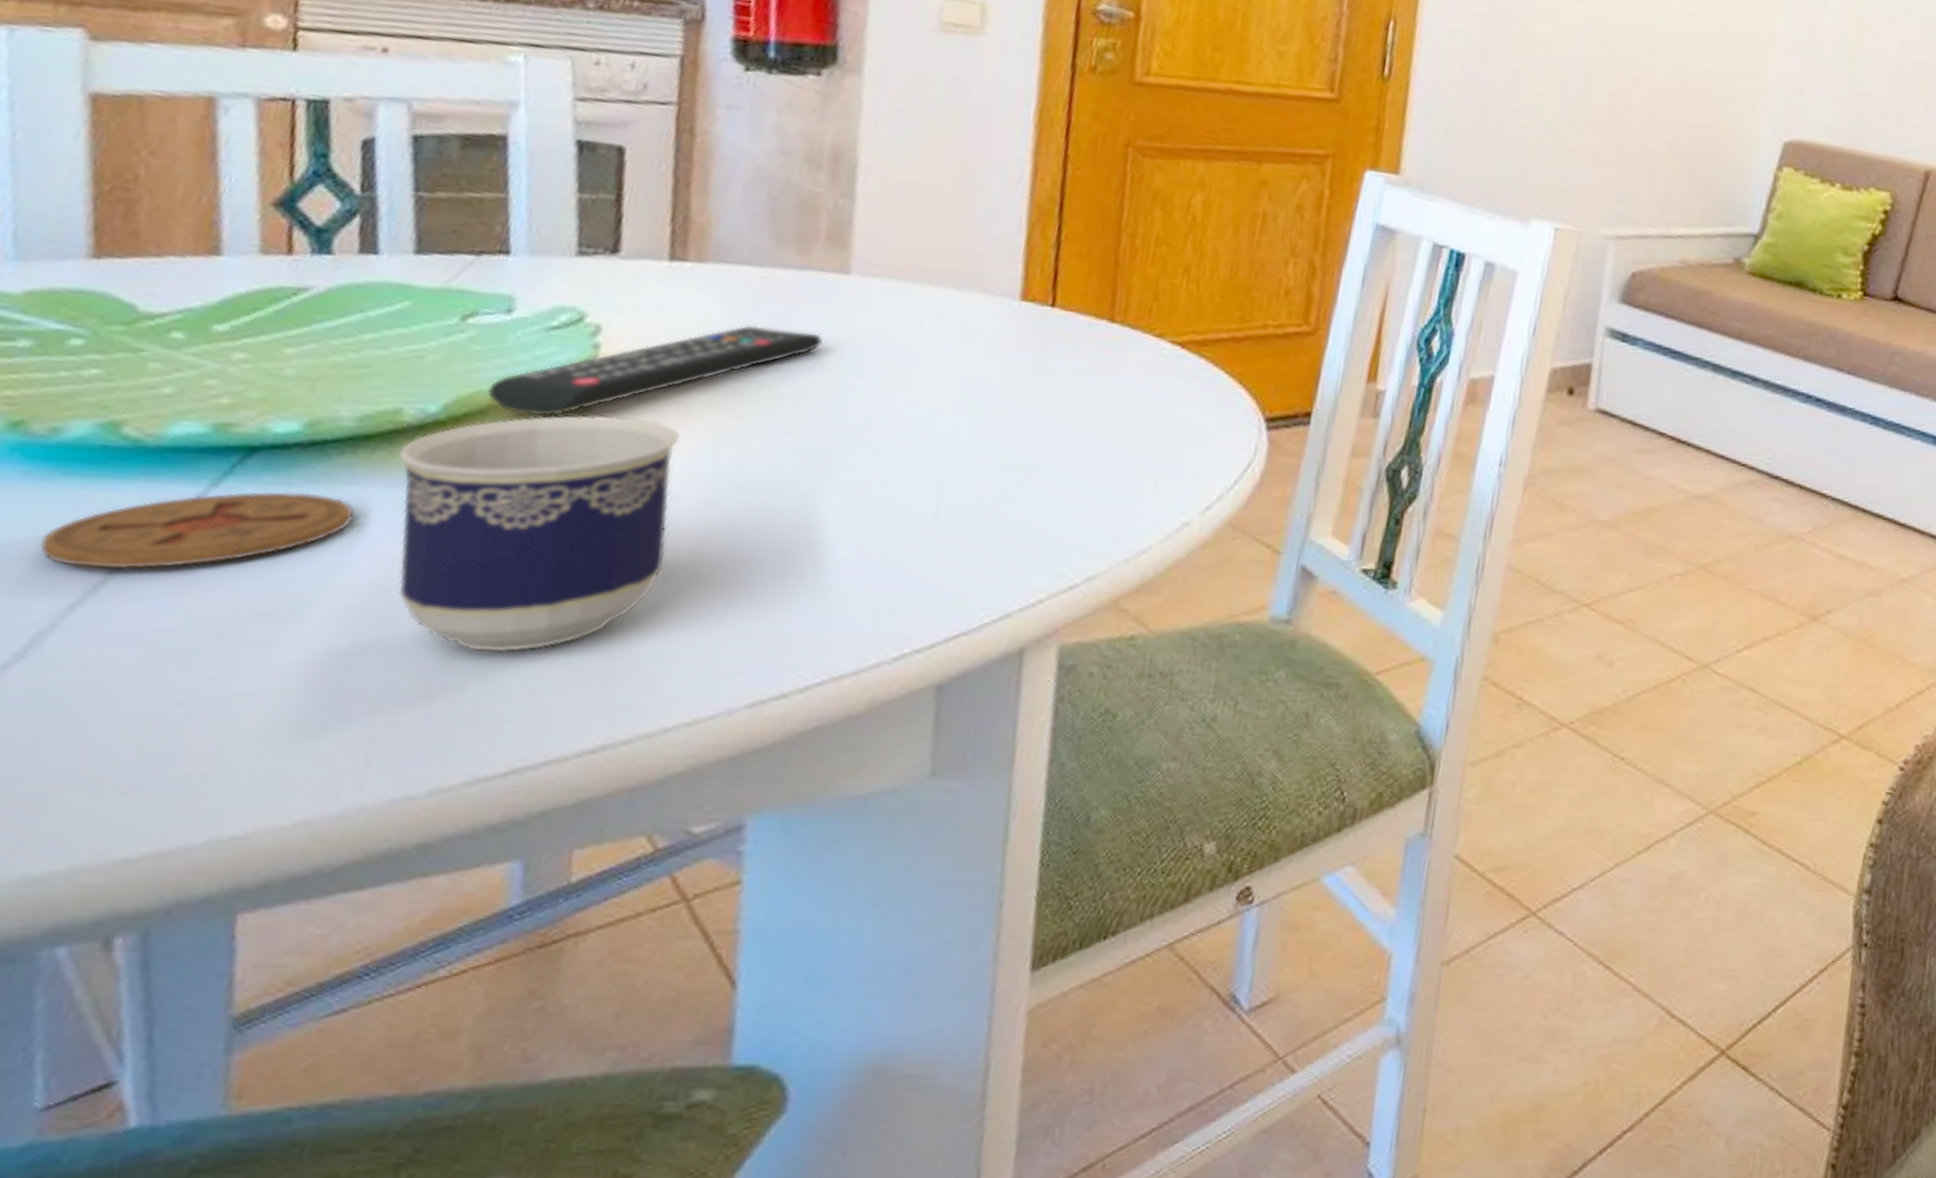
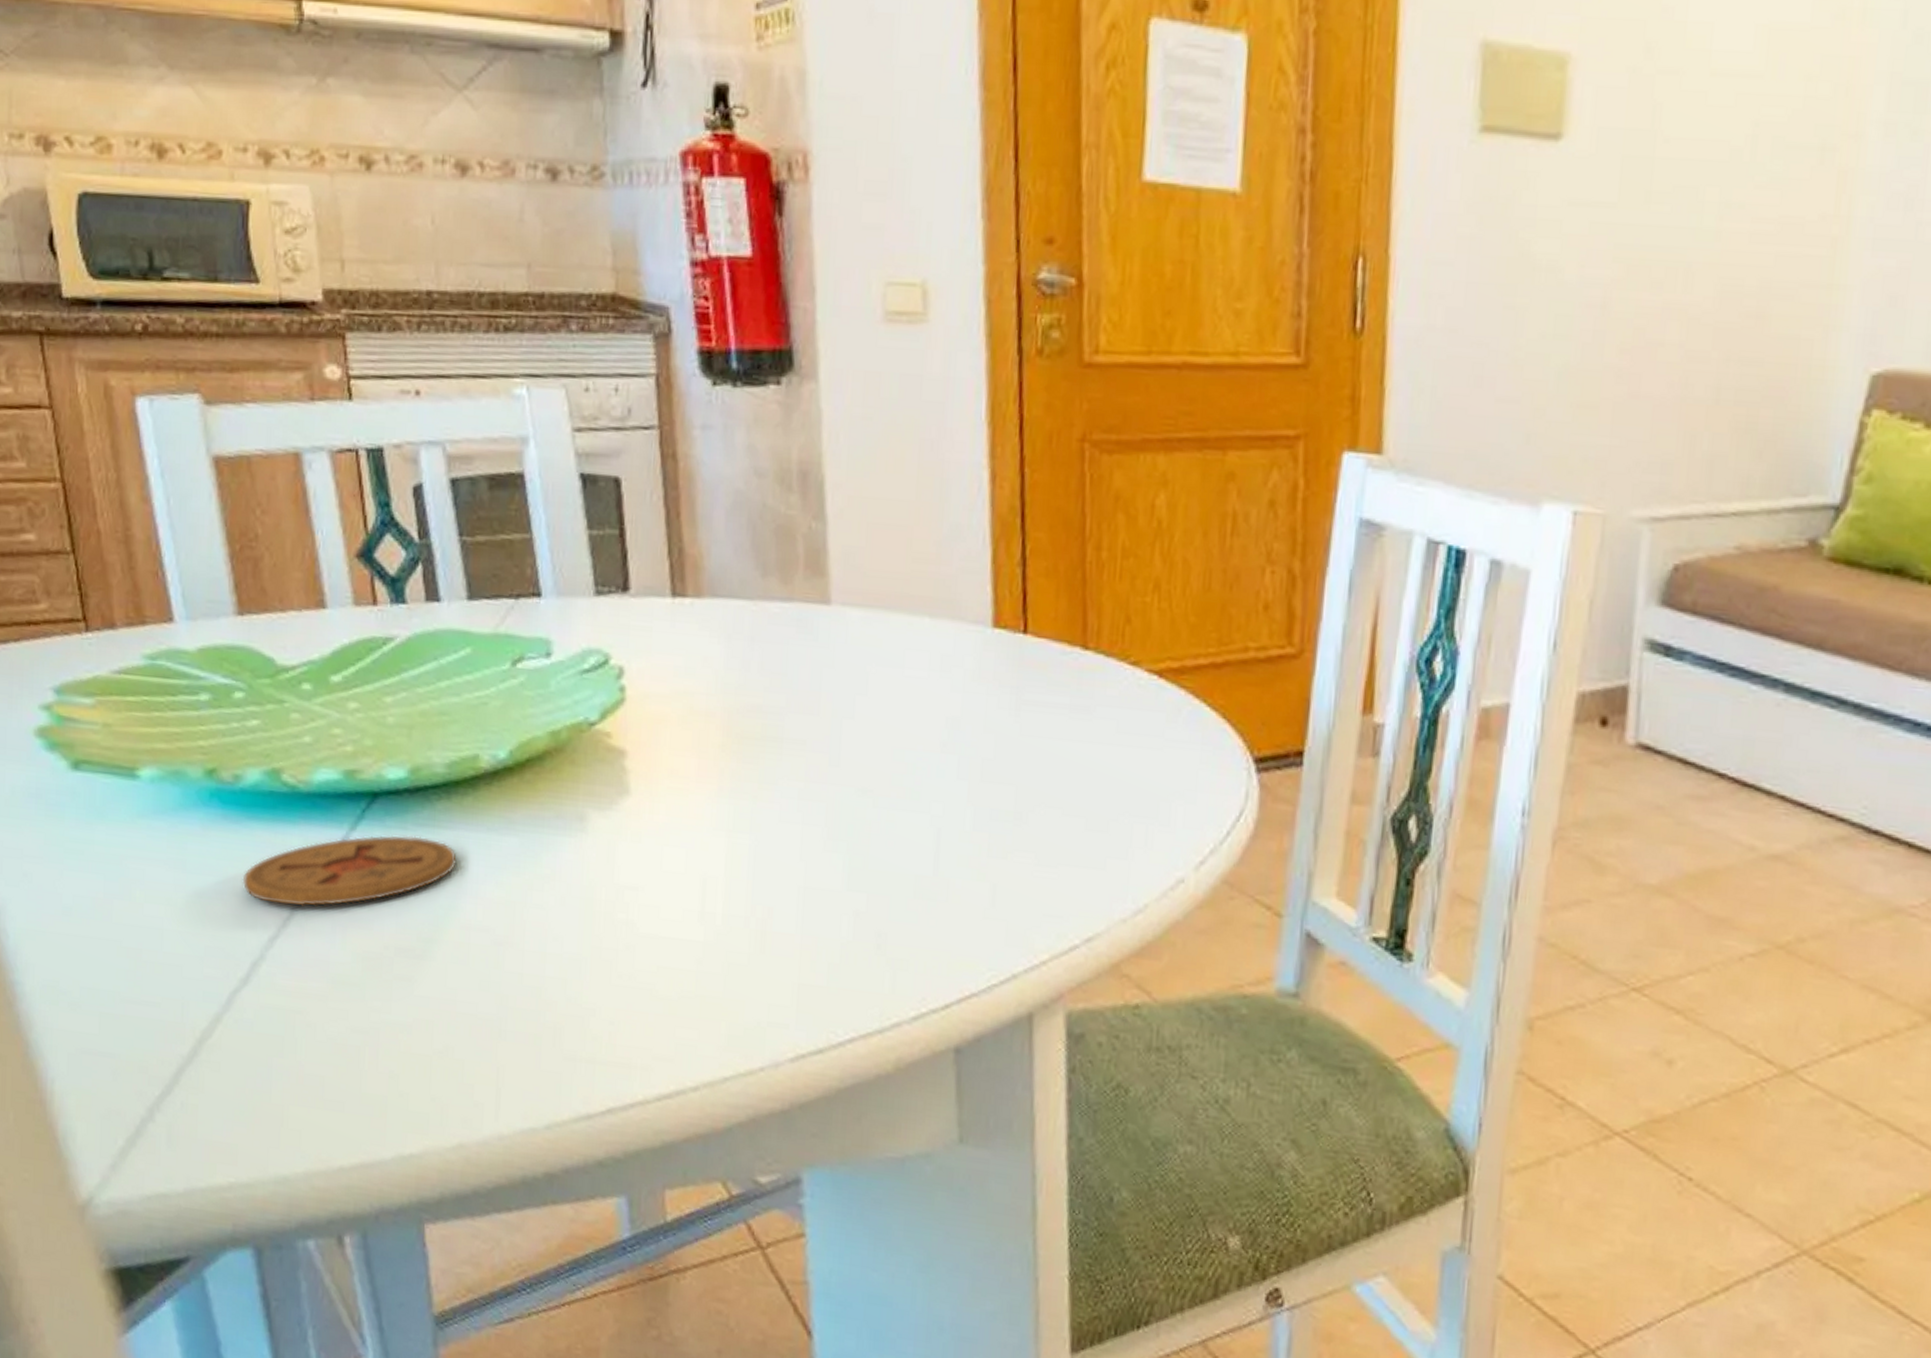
cup: present [398,413,680,653] -> none [481,758,704,996]
remote control: present [487,325,824,416] -> none [541,663,815,761]

